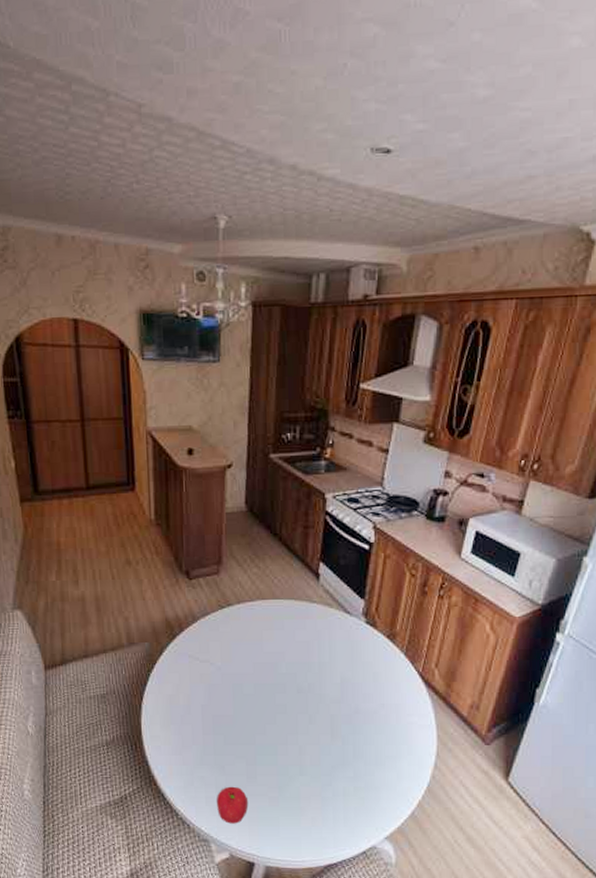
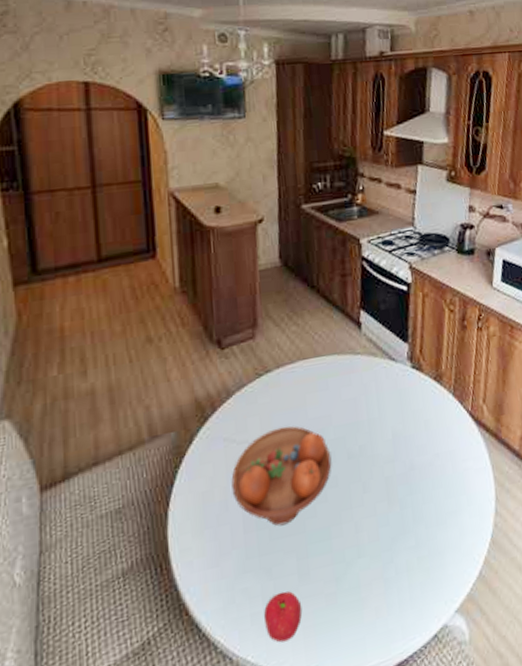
fruit bowl: none [194,655,282,735] -> present [231,426,332,527]

